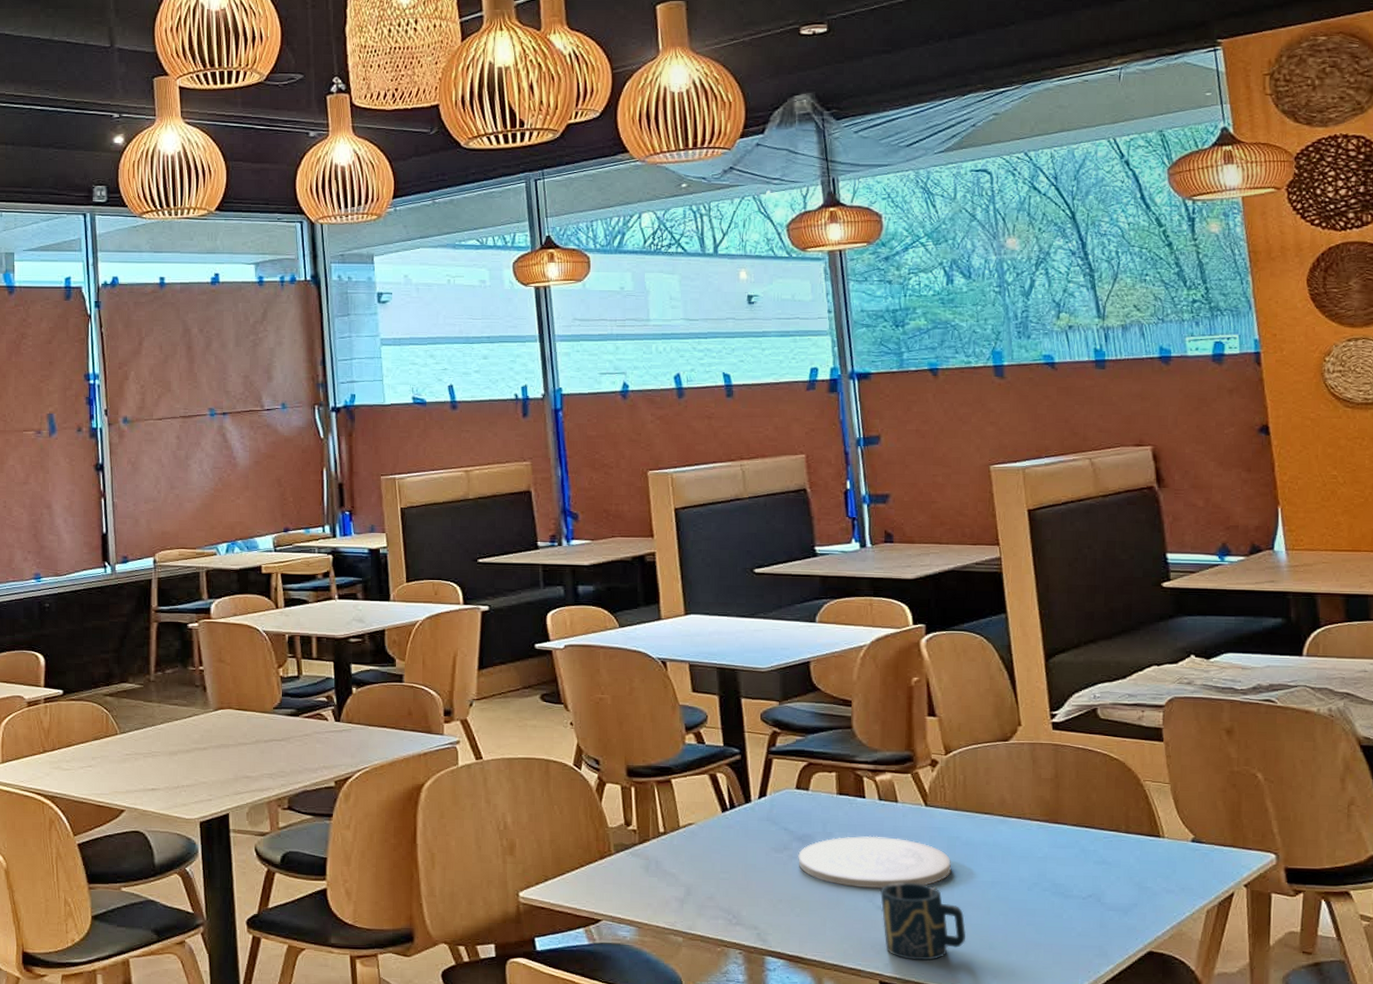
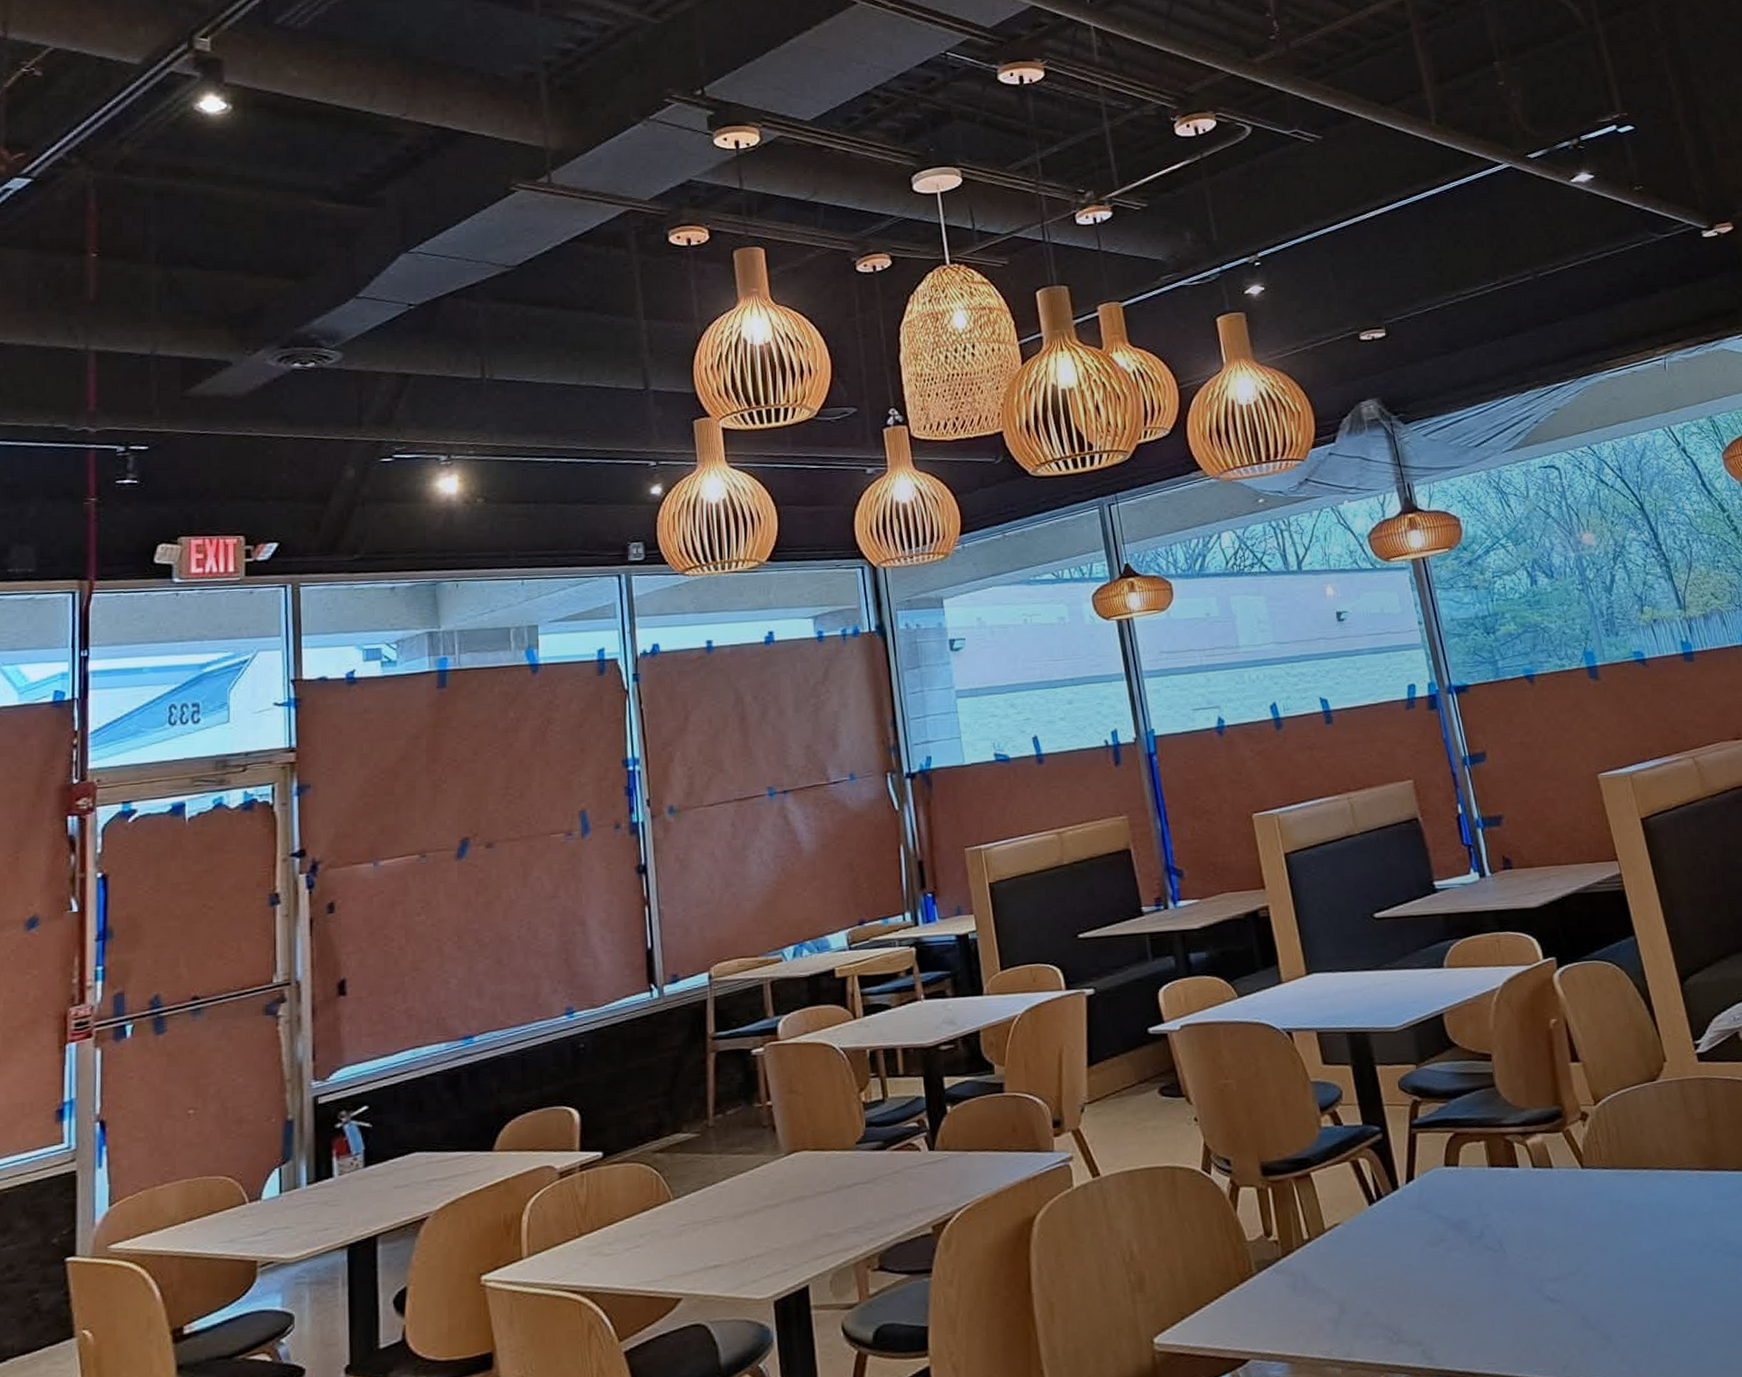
plate: present [798,835,952,889] -> none [1455,1210,1618,1278]
cup: present [880,882,966,961] -> none [1547,1262,1643,1358]

